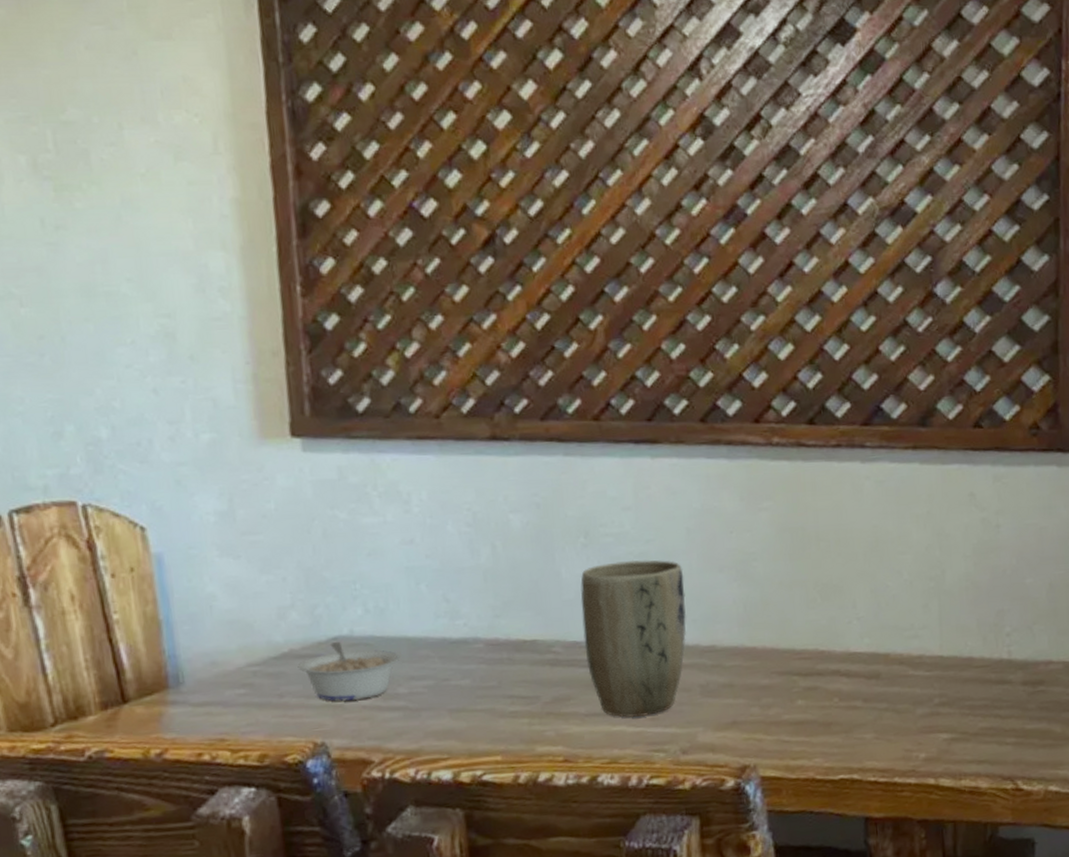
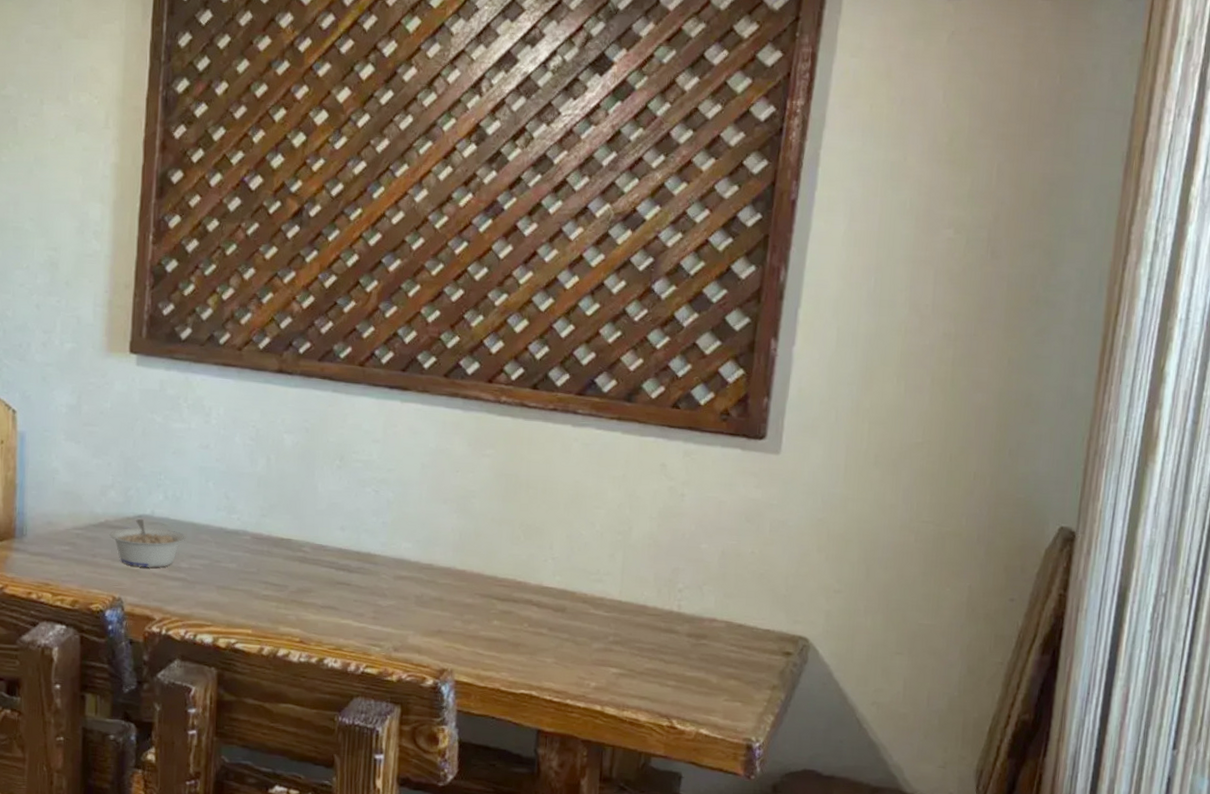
plant pot: present [580,560,686,718] -> none [328,484,415,615]

